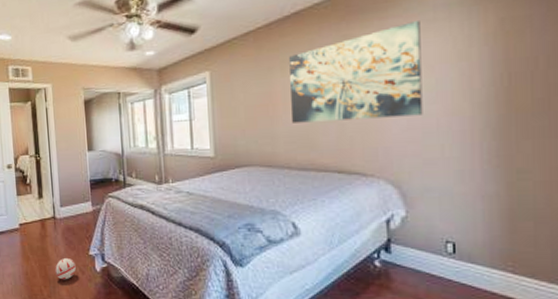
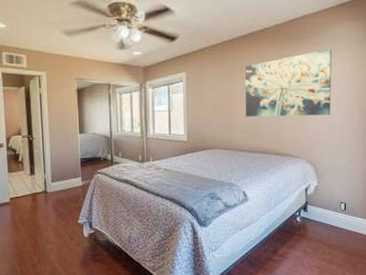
ball: present [54,257,76,280] -> none [44,226,65,247]

